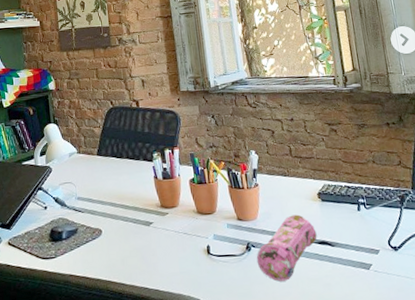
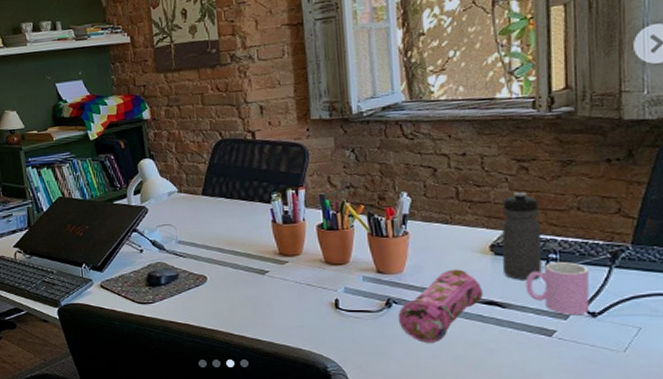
water bottle: none [322,149,356,222] -> present [501,192,542,280]
cup: none [345,205,392,250] -> present [525,262,590,316]

